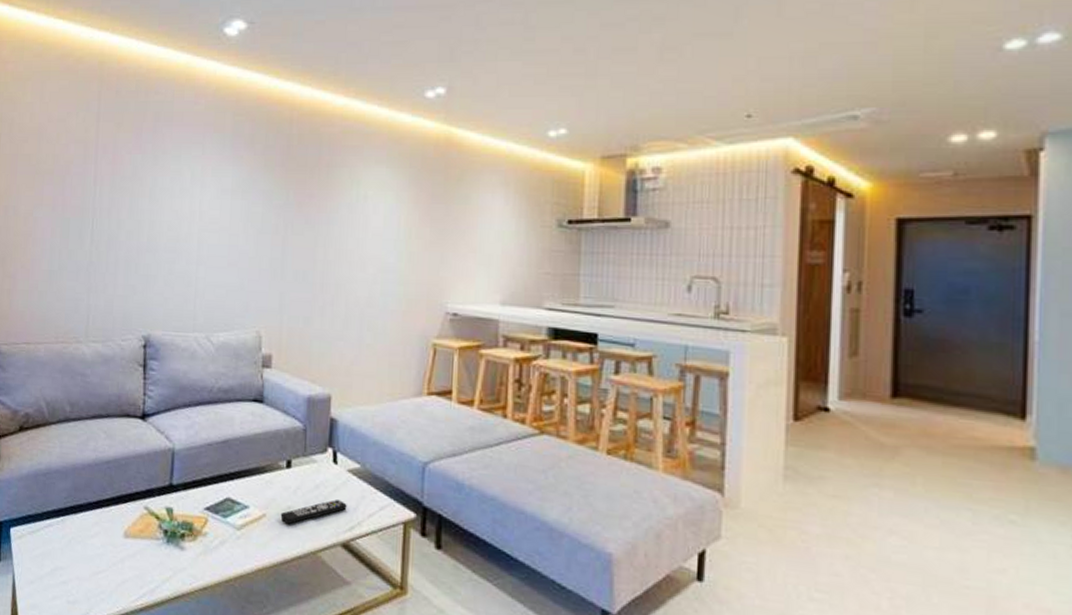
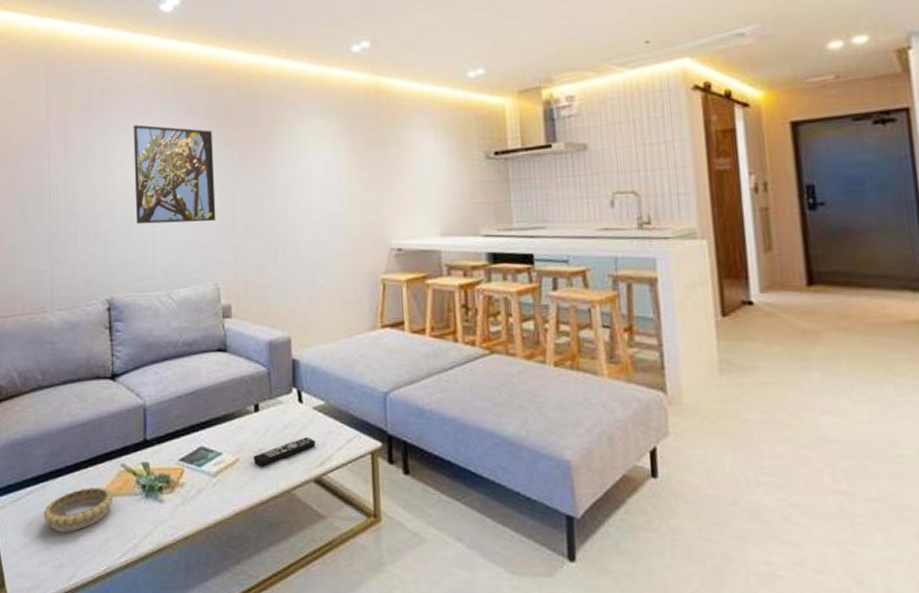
decorative bowl: none [61,526,135,569] -> present [43,486,114,532]
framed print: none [180,155,269,266] -> present [133,125,216,225]

